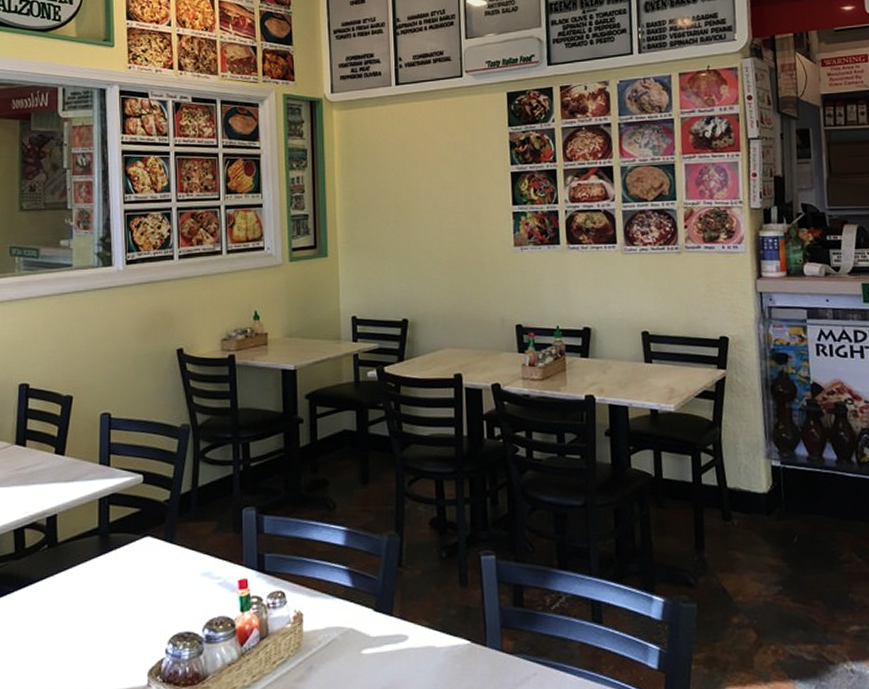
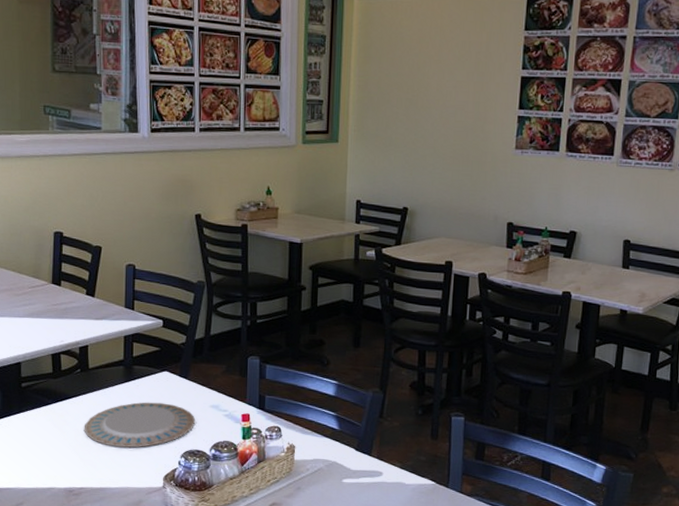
plate: none [51,576,183,639] -> present [84,402,195,448]

